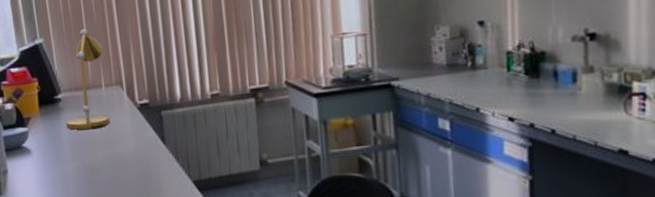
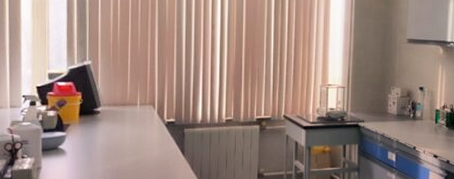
desk lamp: present [66,29,111,130] -> none [101,58,142,139]

